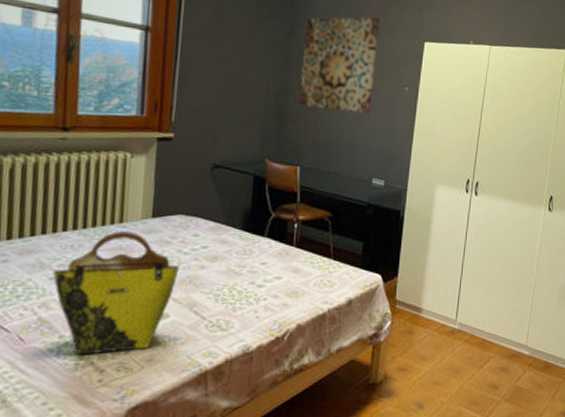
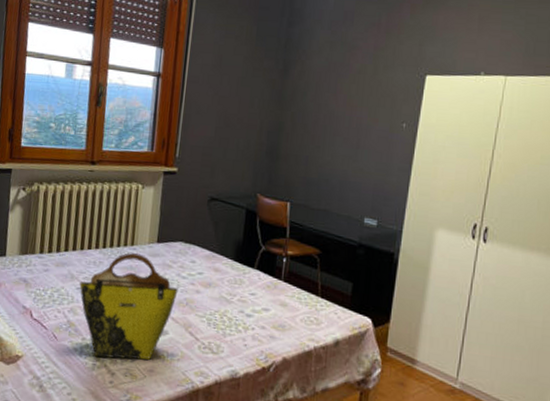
wall art: present [298,17,380,114] -> none [291,52,376,151]

